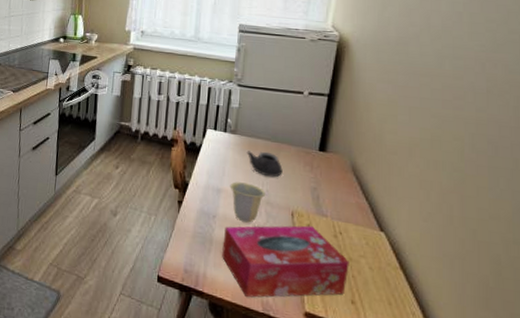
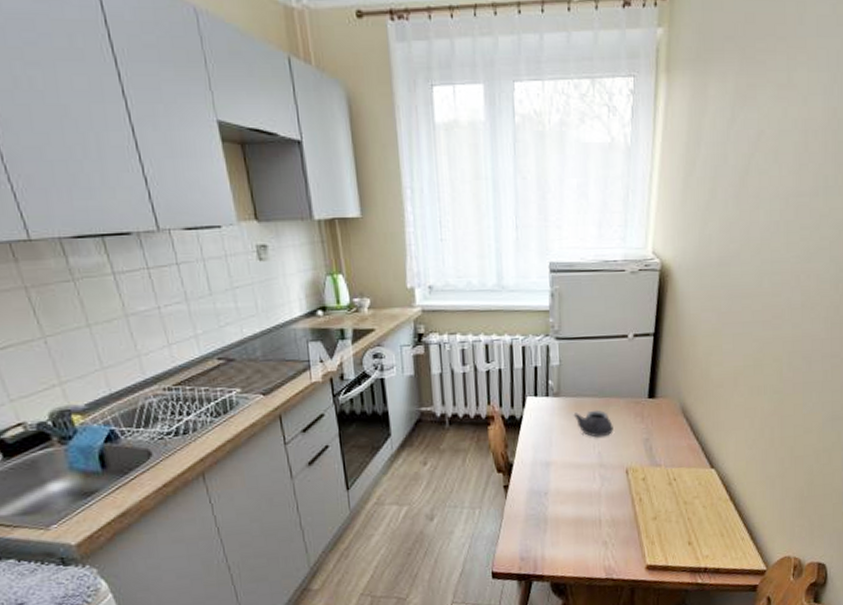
tissue box: present [222,225,349,298] -> none [558,479,685,568]
cup: present [229,182,266,223] -> none [559,449,599,492]

